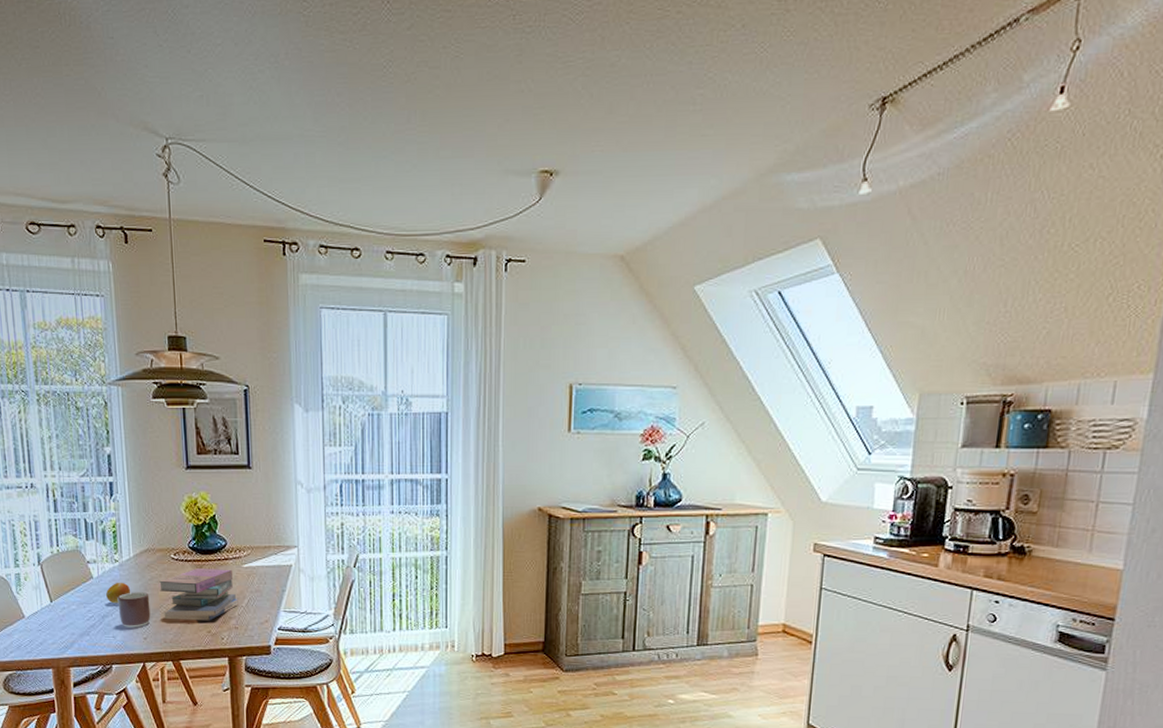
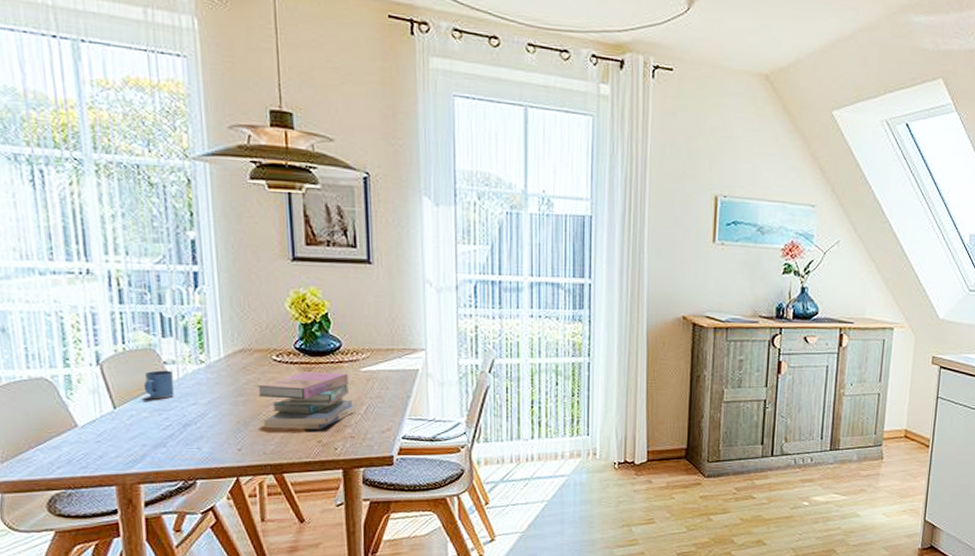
mug: none [72,569,95,593] -> present [143,370,174,399]
fruit: present [106,582,131,604] -> none [188,386,221,411]
mug: present [117,592,151,628] -> none [203,397,247,438]

